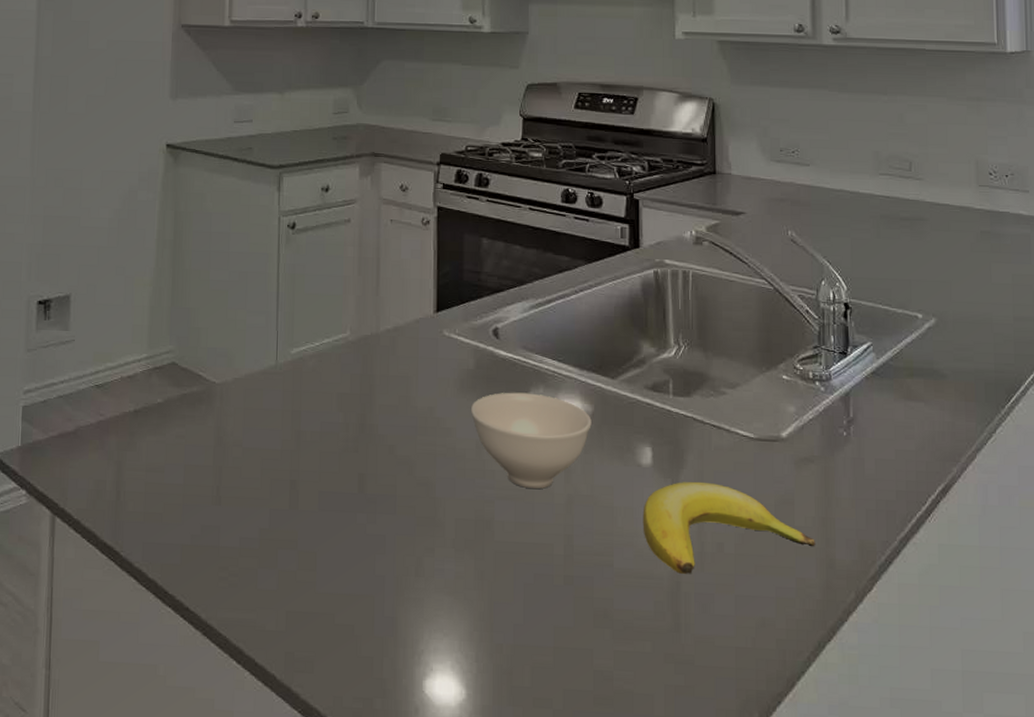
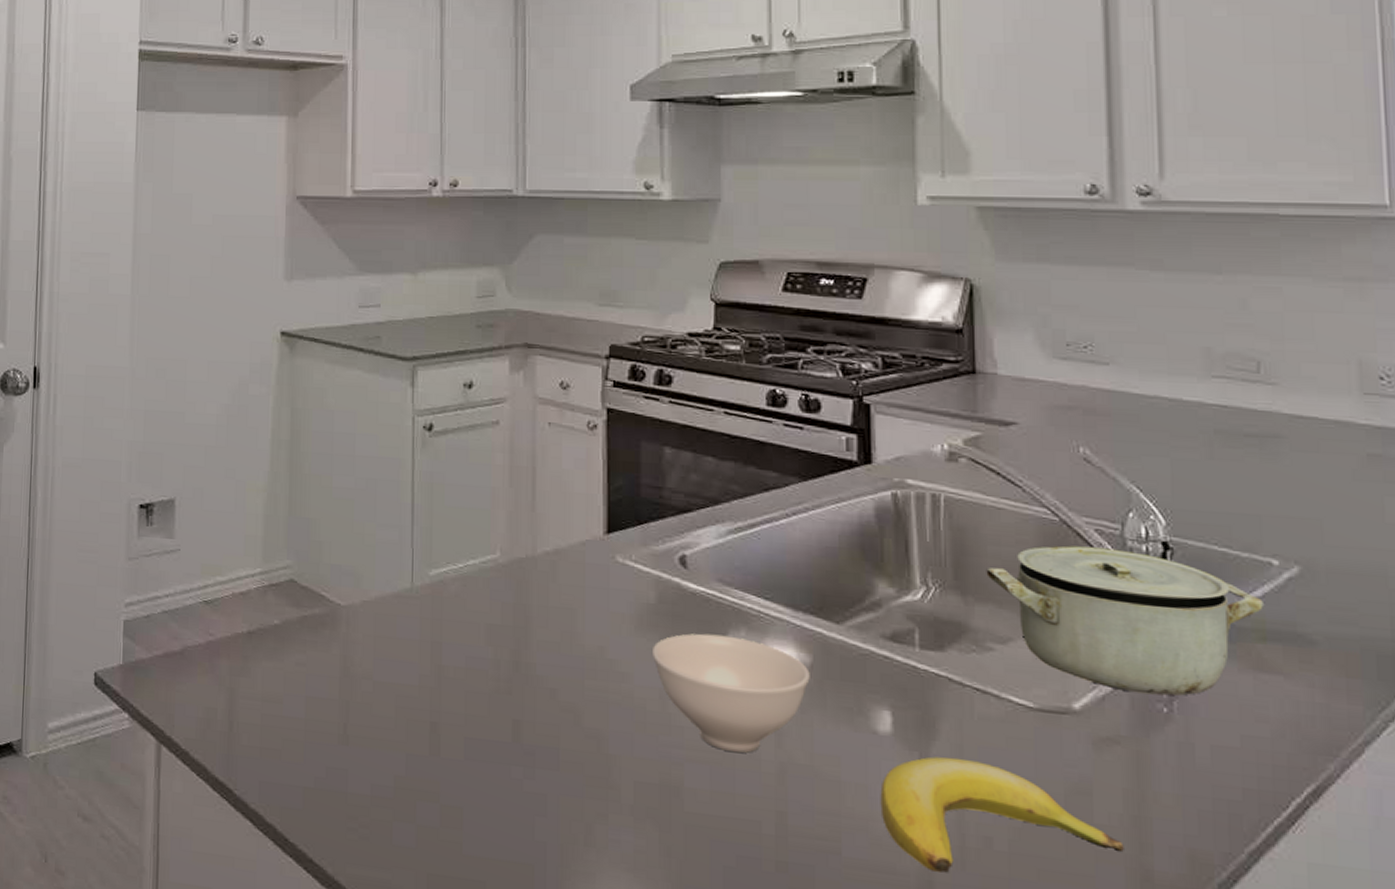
cooking pot: none [721,308,912,423] -> present [986,545,1264,696]

